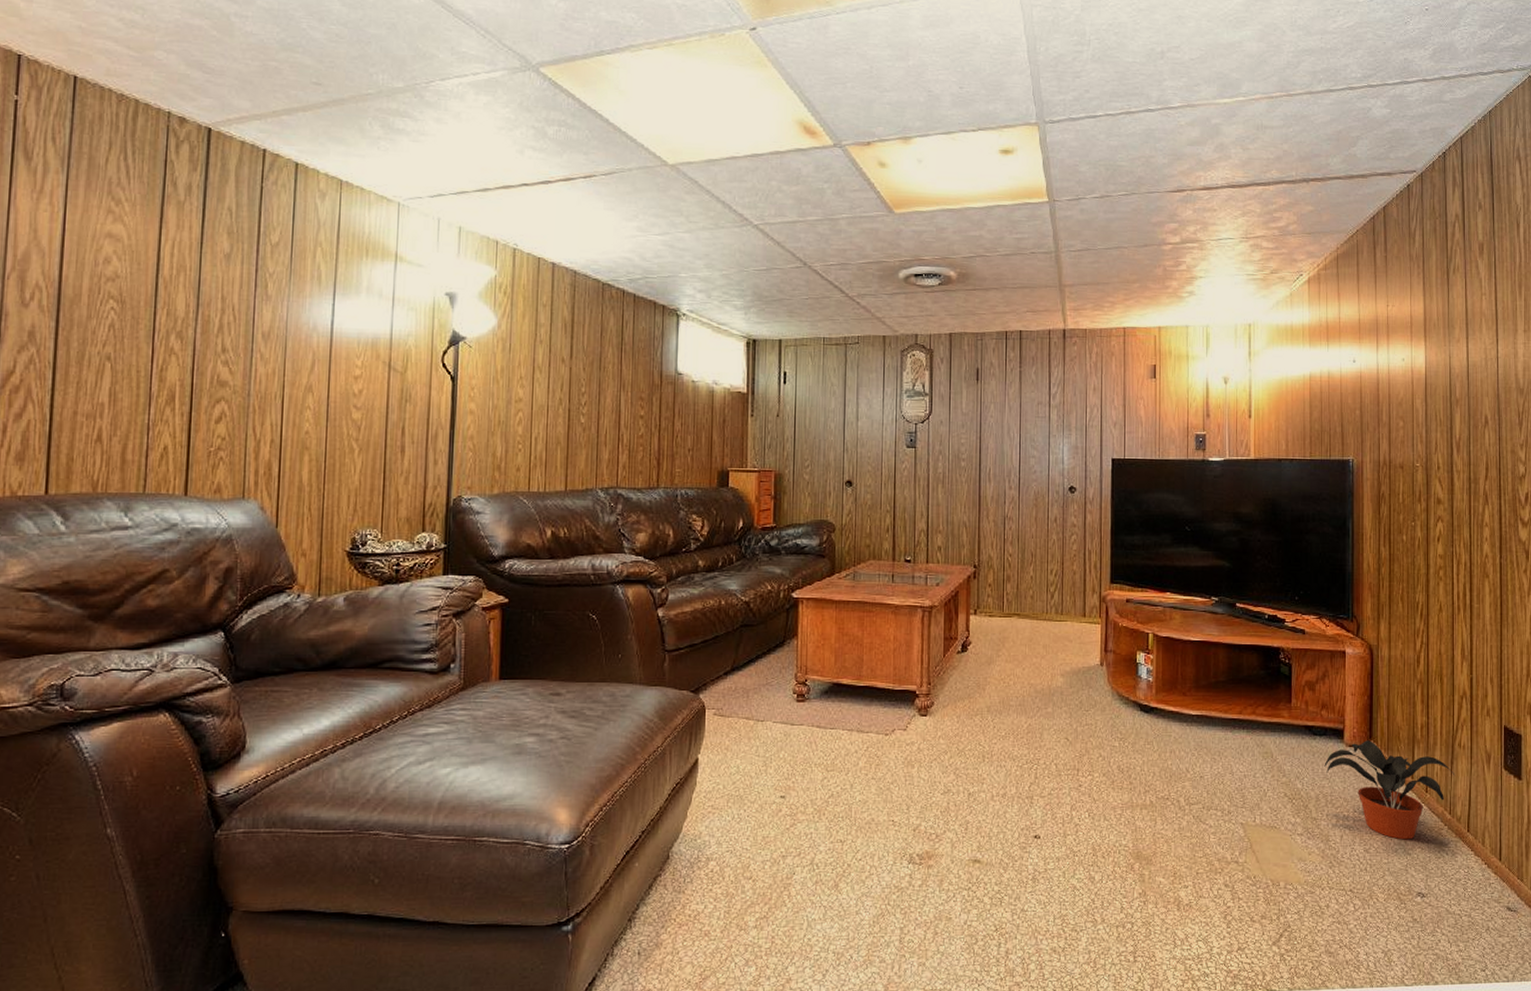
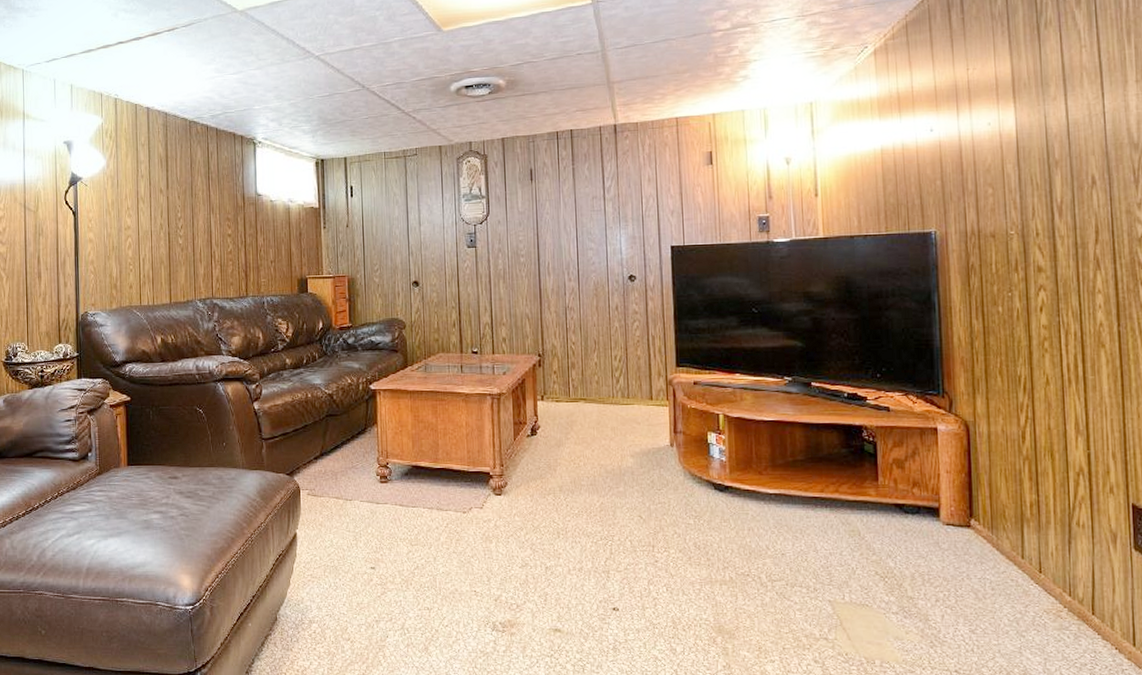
potted plant: present [1324,740,1456,840] -> none [919,519,1075,622]

